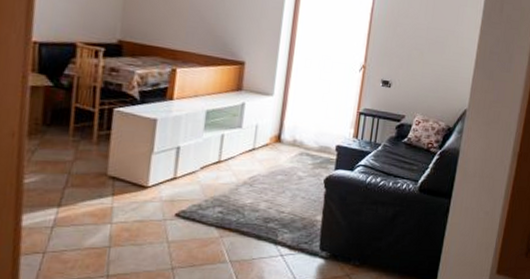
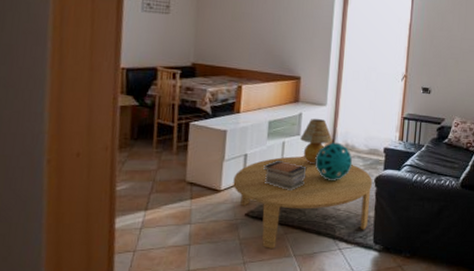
coffee table: none [162,151,322,253] -> present [233,156,373,248]
book stack: none [198,154,248,190] -> present [263,160,307,192]
table lamp: none [242,110,279,162] -> present [300,119,333,165]
decorative sphere: none [257,137,301,181] -> present [315,142,353,181]

